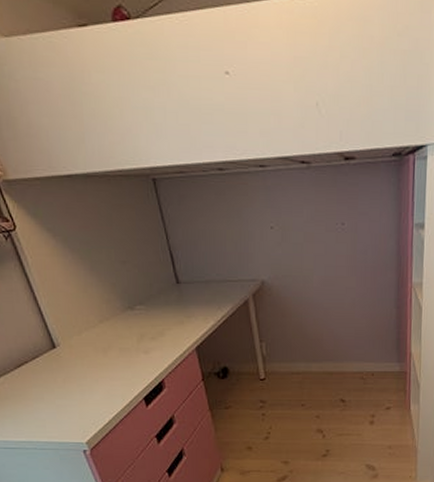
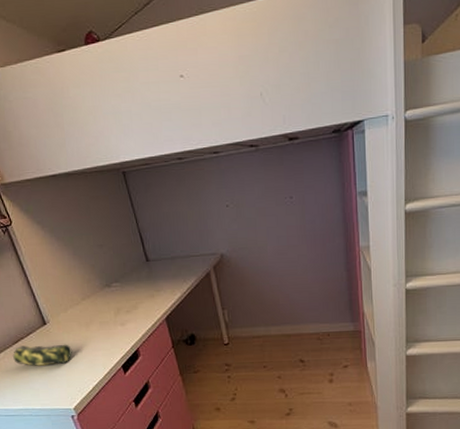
pencil case: none [15,370,86,395] -> present [13,344,72,367]

